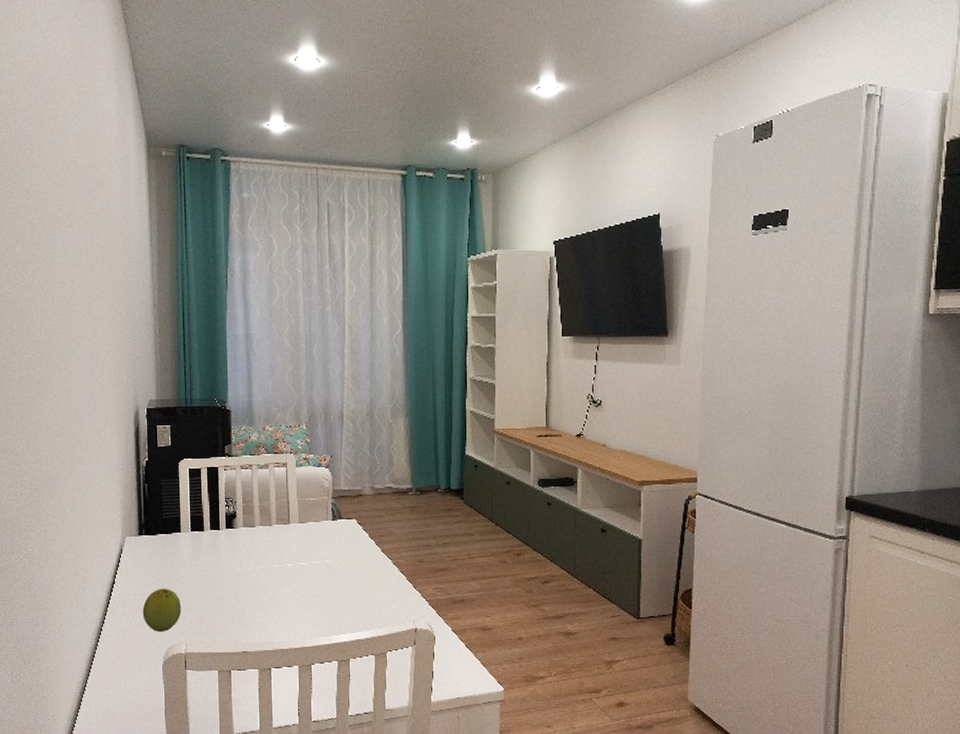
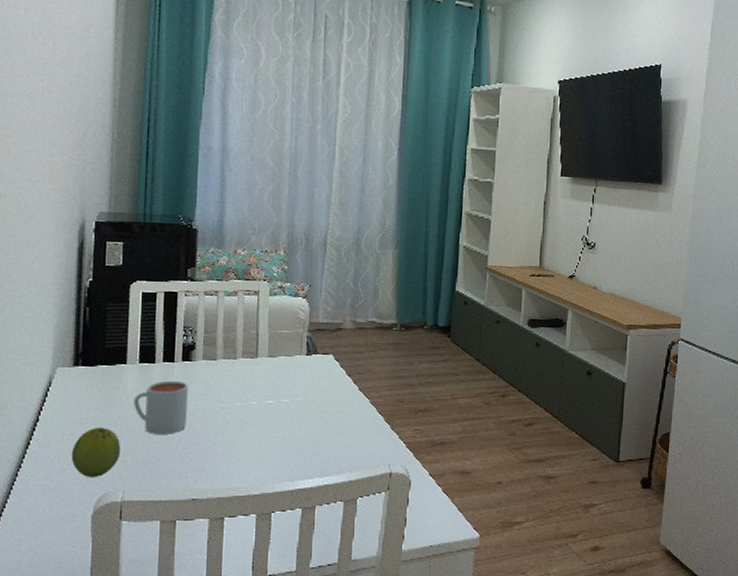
mug: none [189,546,234,594] -> present [134,380,188,434]

